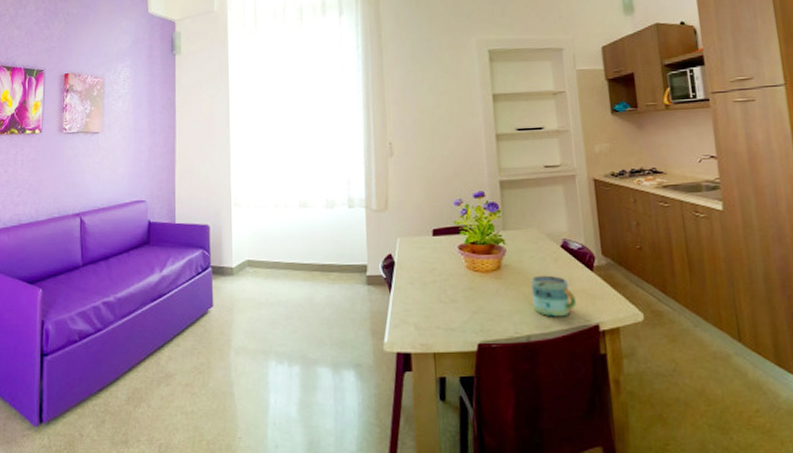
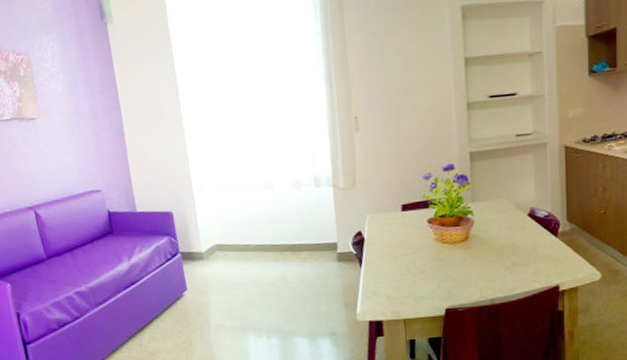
mug: present [531,275,577,317] -> none [498,243,540,281]

